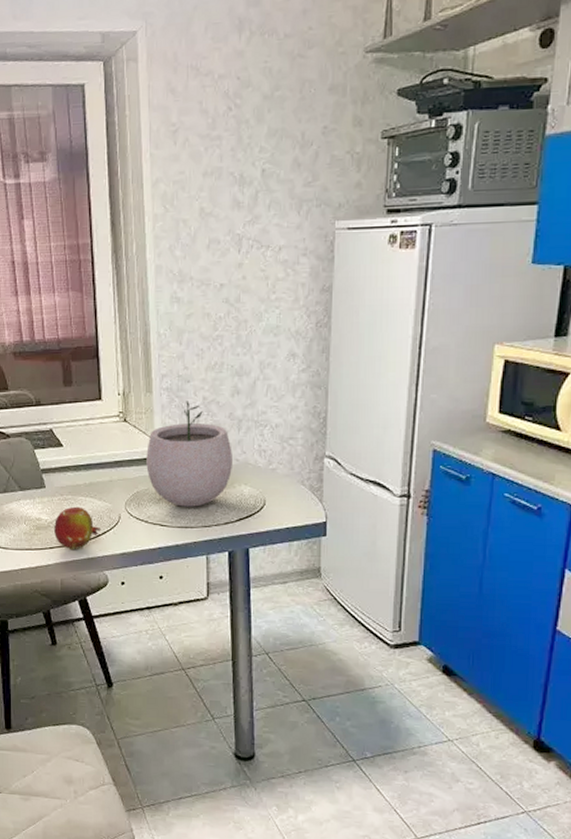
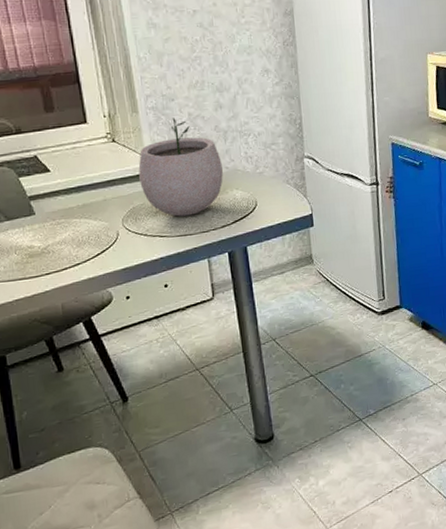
fruit: present [53,506,102,550] -> none [48,229,100,273]

